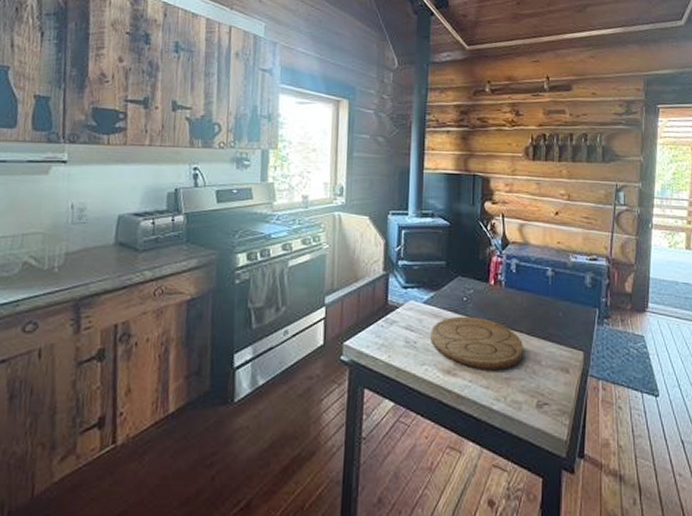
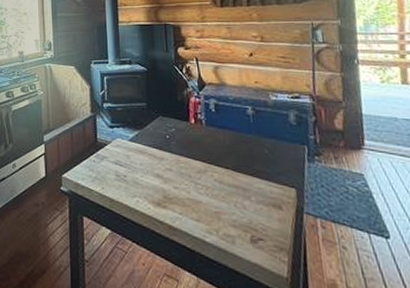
cutting board: present [430,316,524,371] -> none [138,153,232,205]

